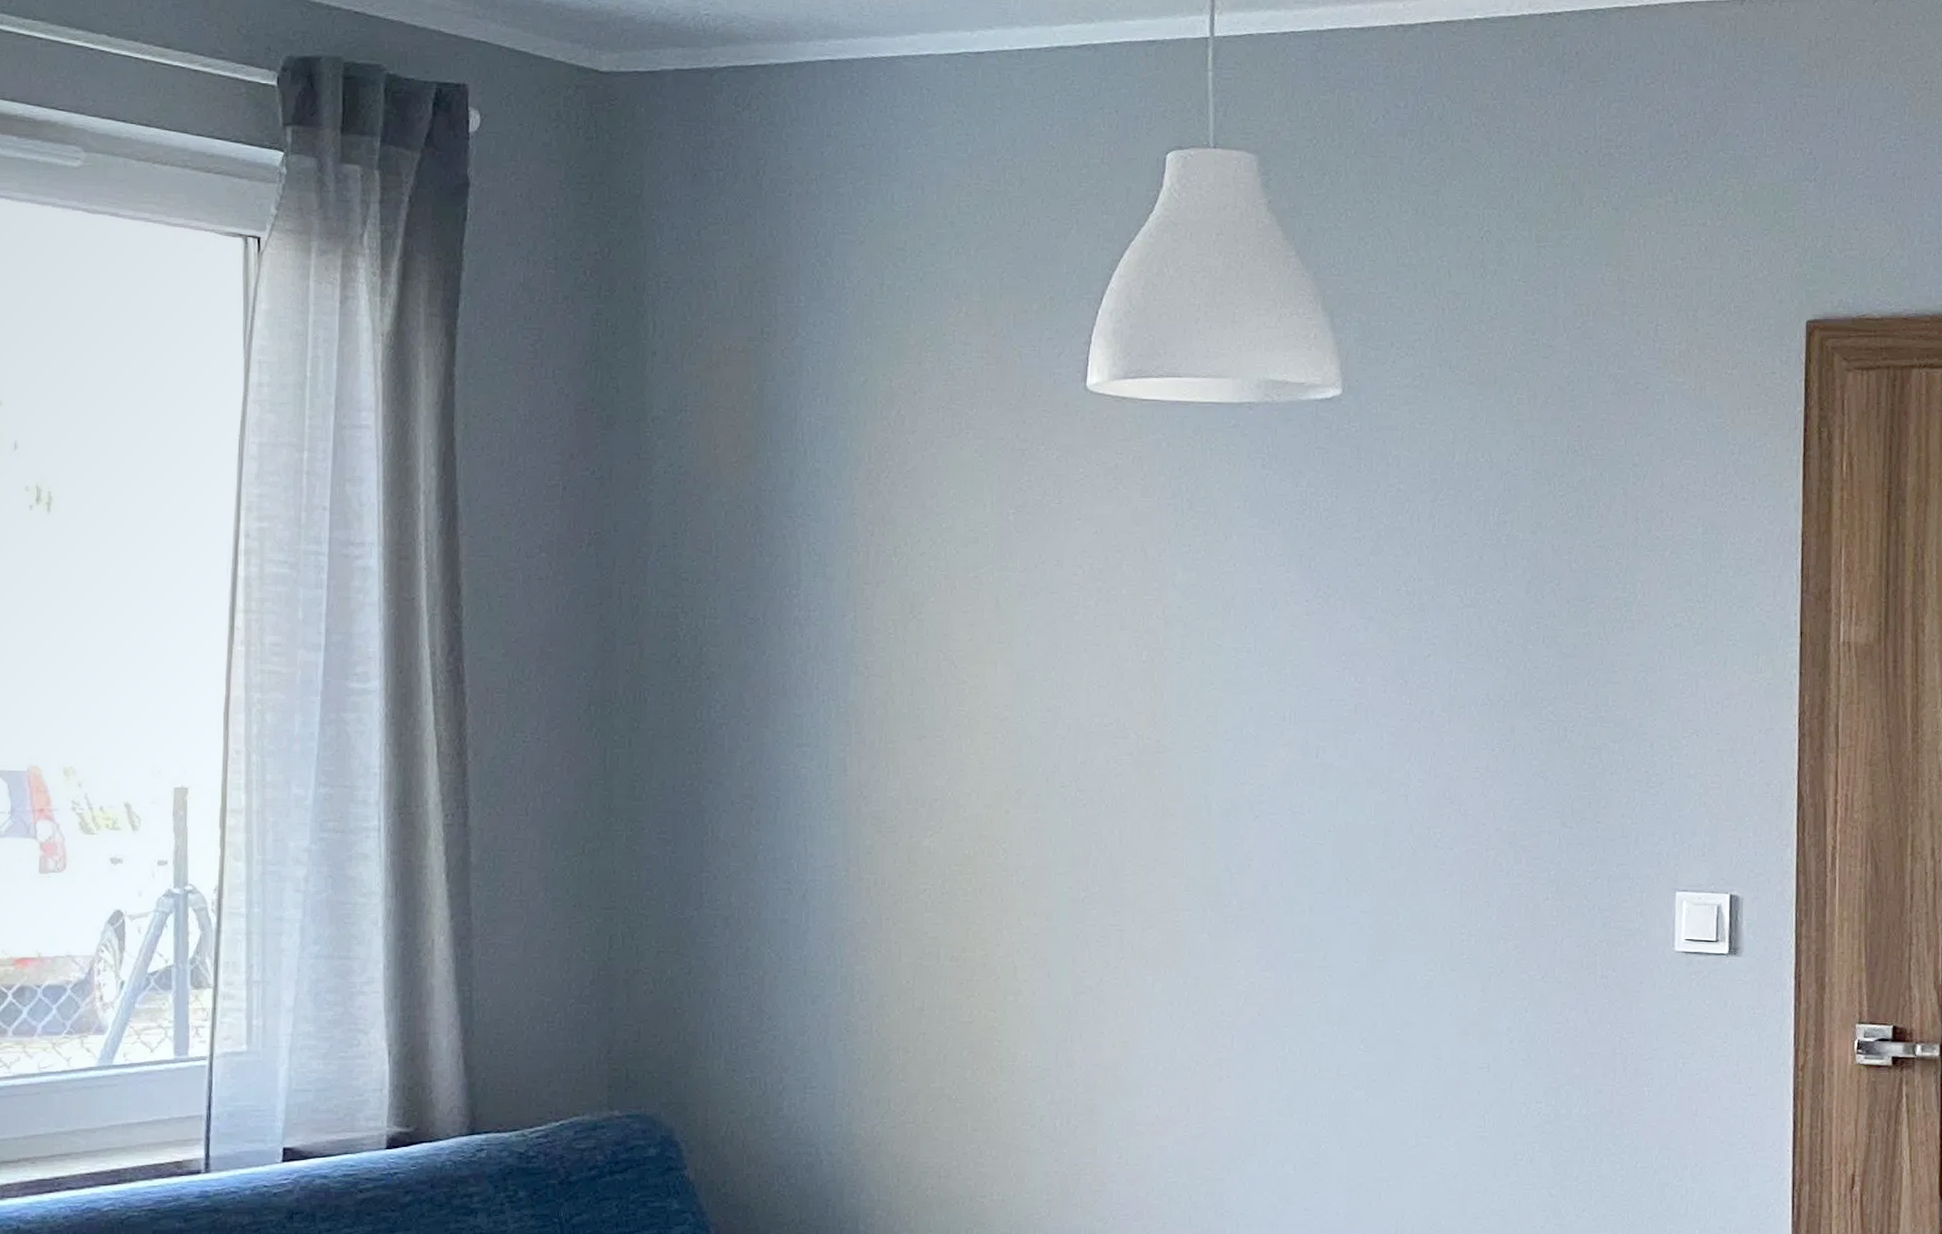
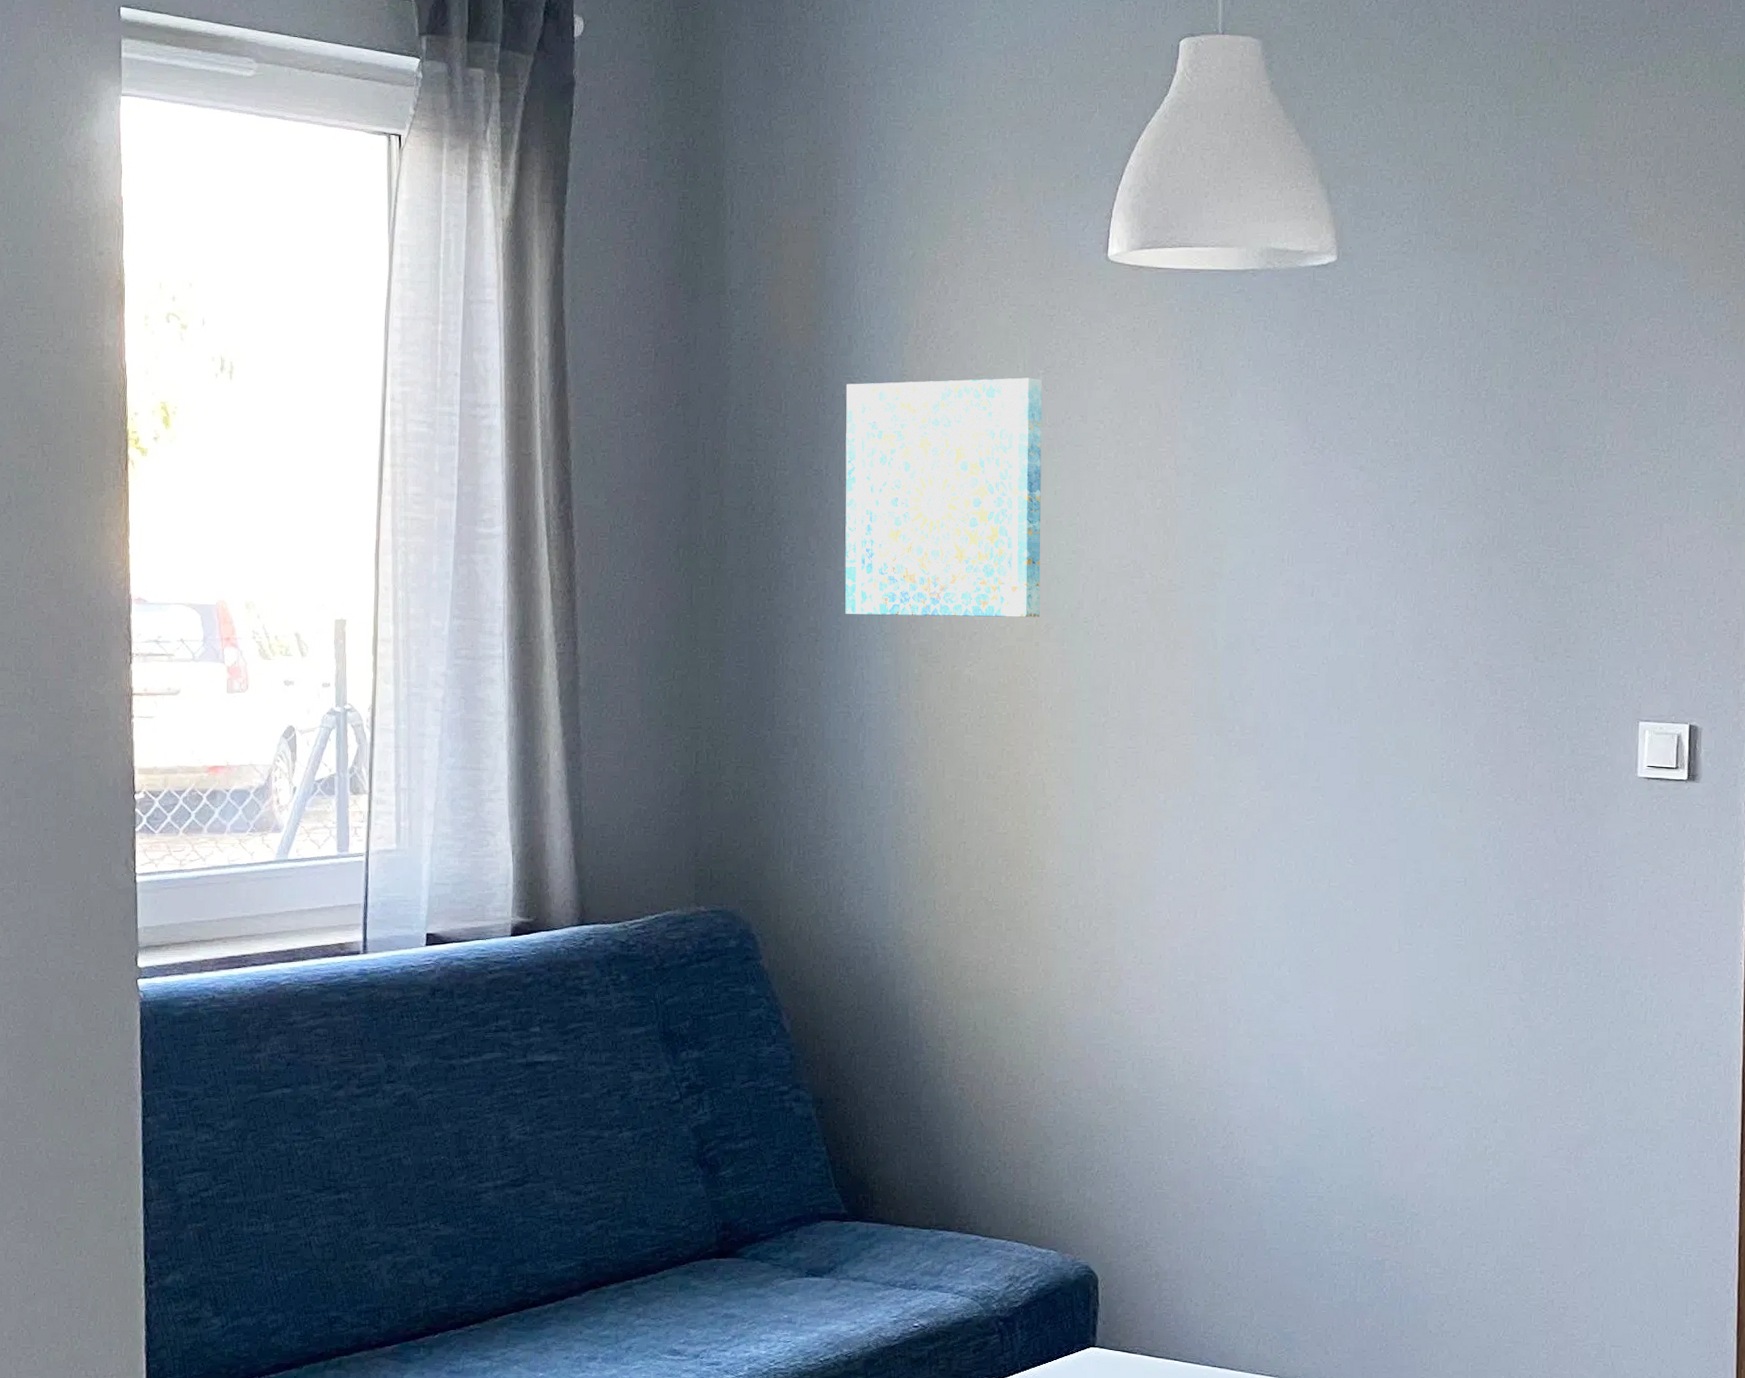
wall art: none [785,517,1013,782] -> present [845,377,1042,618]

